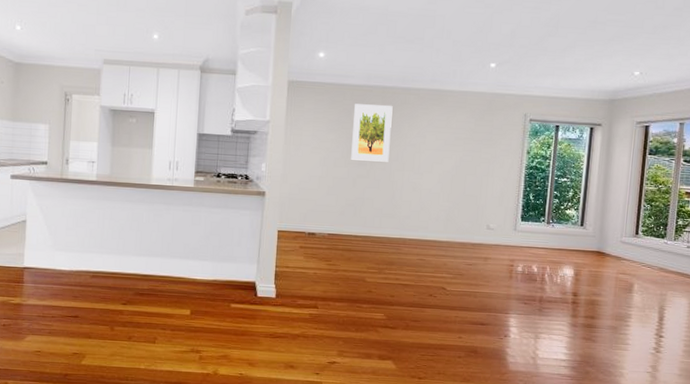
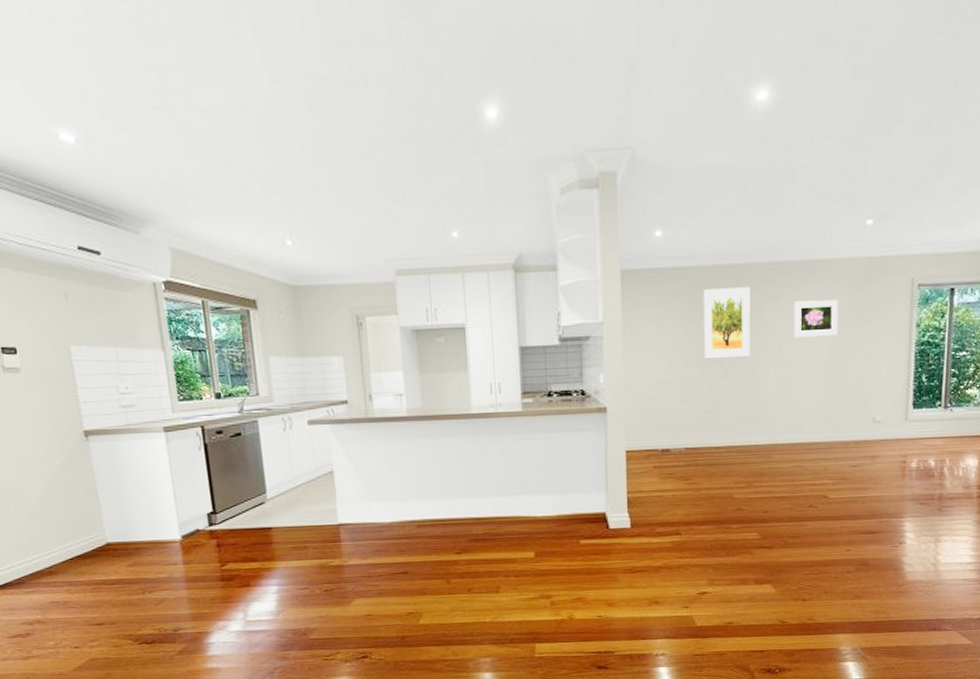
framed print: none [426,122,464,154] -> present [794,299,839,338]

